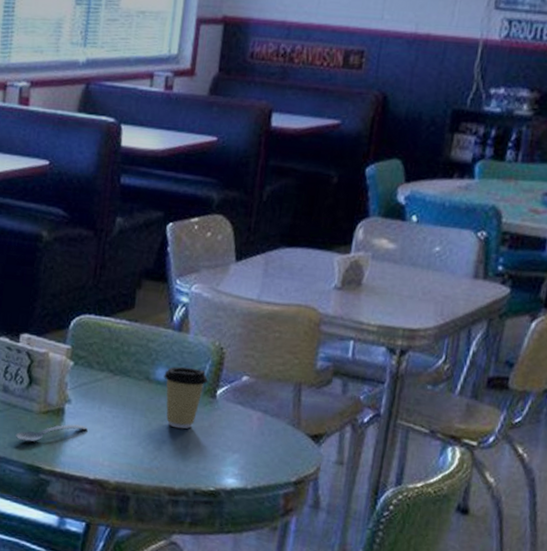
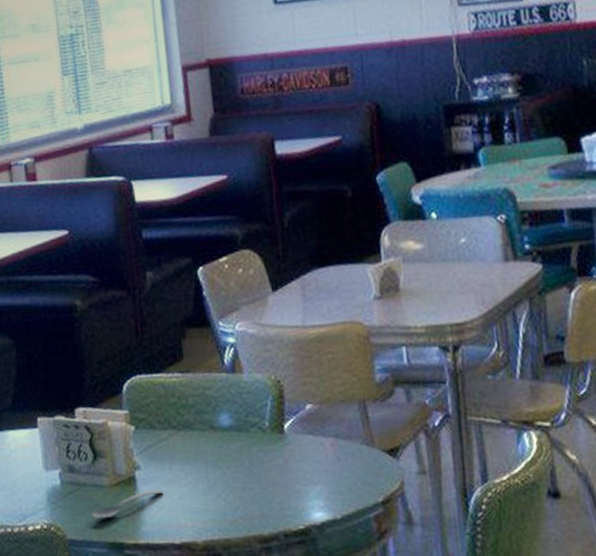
coffee cup: present [164,366,209,429] -> none [227,407,273,472]

